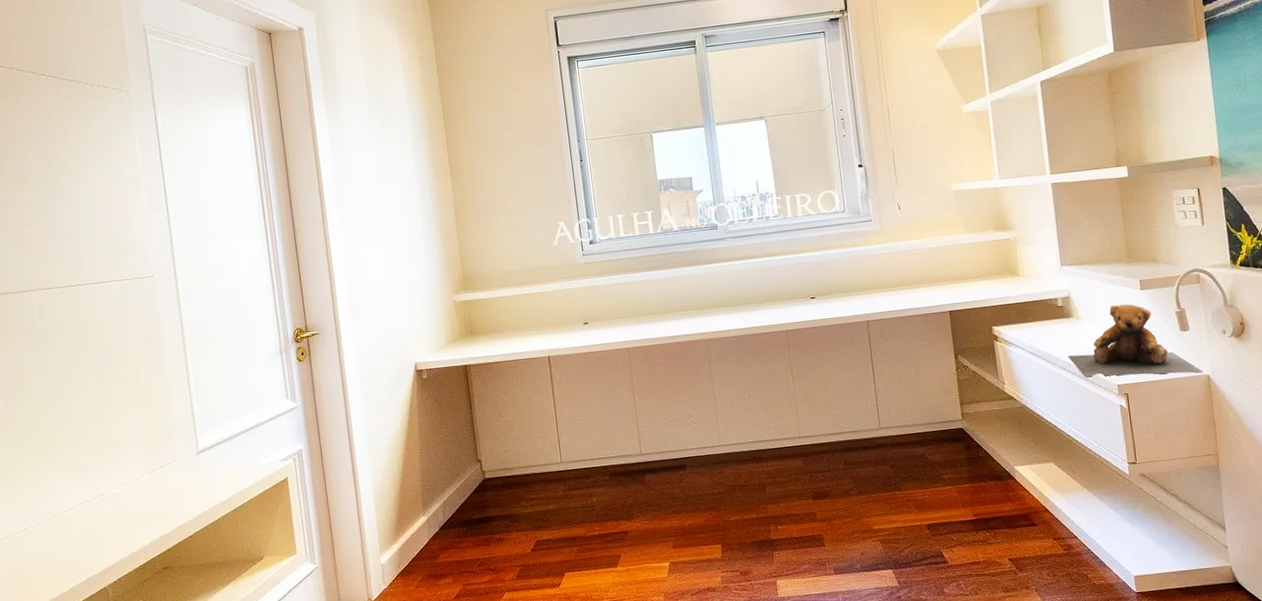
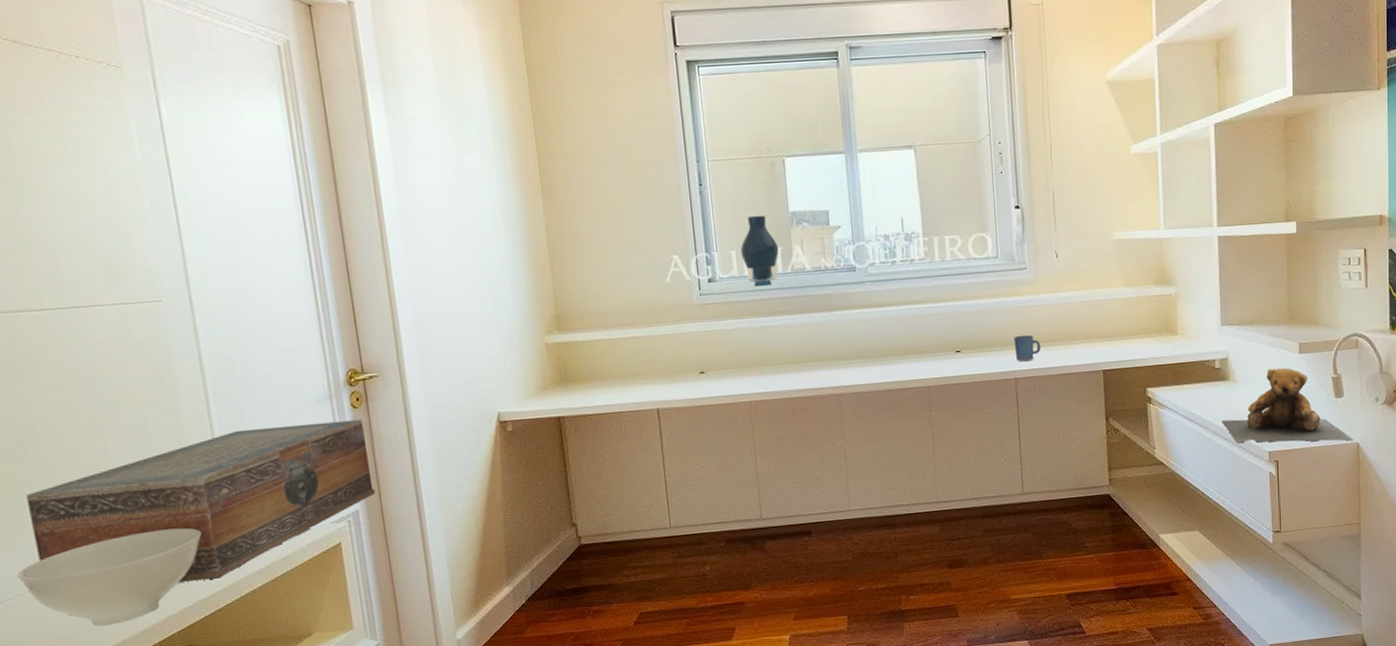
bowl: none [38,465,179,550] -> present [17,527,202,627]
decorative box: none [48,370,316,512] -> present [26,419,376,583]
vase: none [616,184,650,247] -> present [740,216,779,287]
mug: none [863,280,890,305] -> present [1014,335,1041,362]

